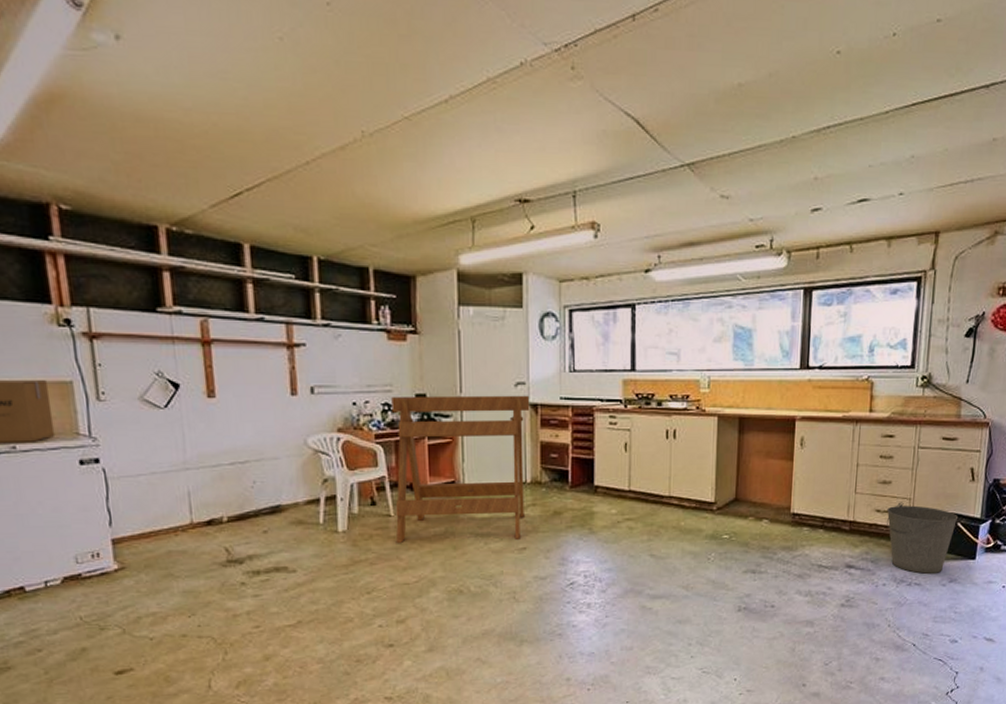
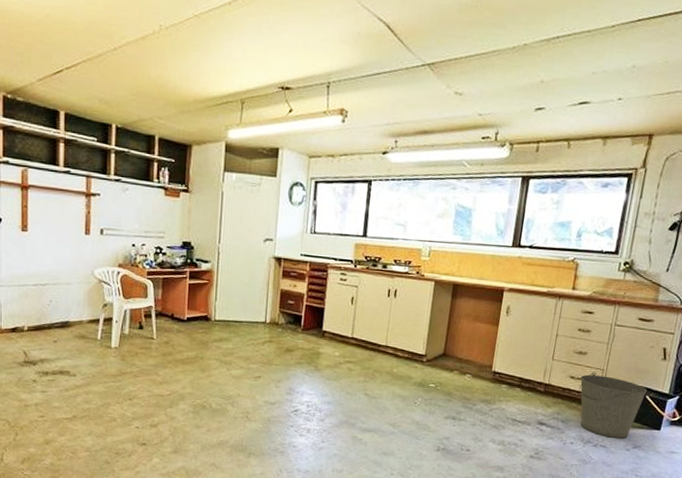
sawhorse: present [391,395,530,544] -> none [155,242,276,369]

